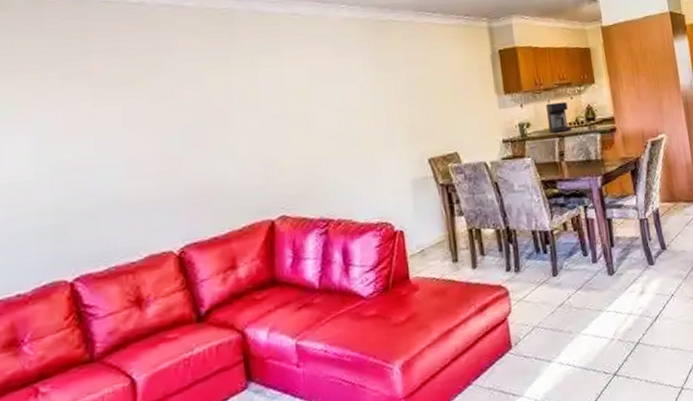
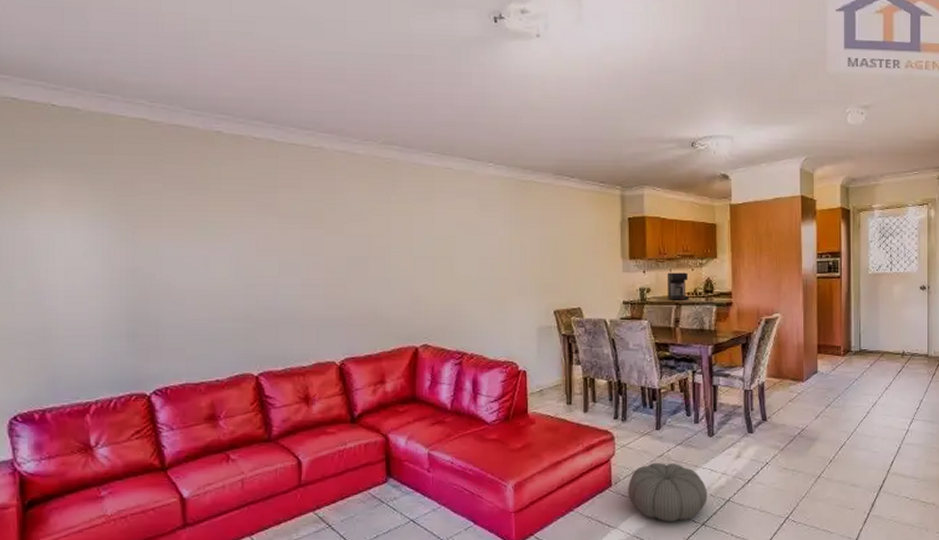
pouf: none [529,310,616,379] -> present [628,463,707,522]

